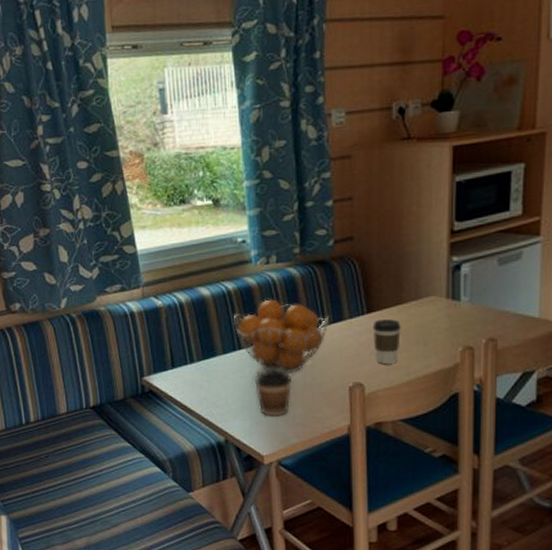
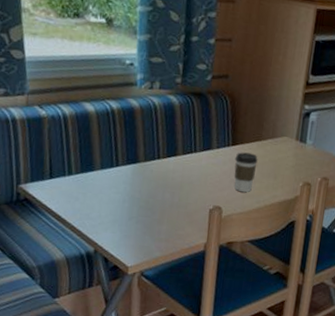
fruit basket: present [234,299,330,373] -> none [114,122,201,193]
coffee cup: present [254,368,293,417] -> none [127,185,162,232]

